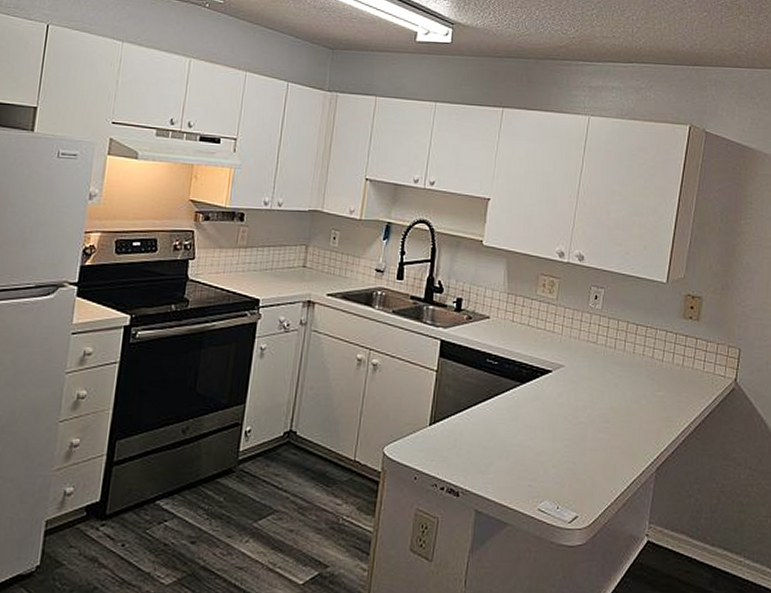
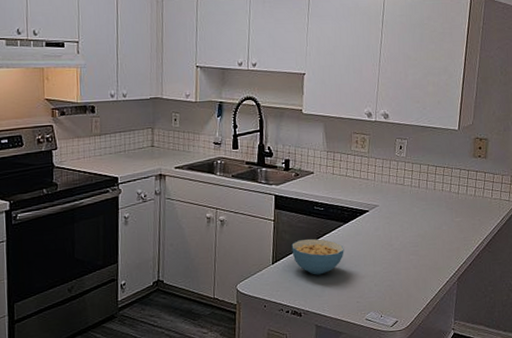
cereal bowl: none [454,399,518,446] -> present [291,239,344,275]

